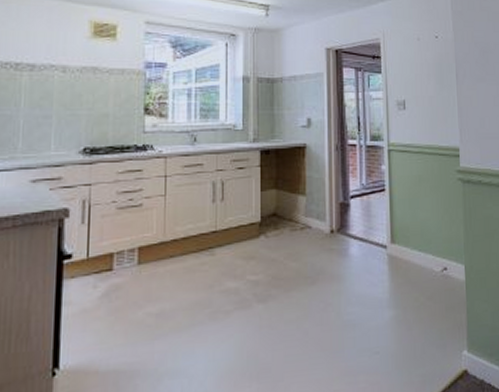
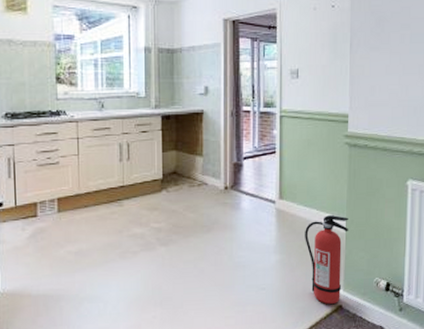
fire extinguisher: none [421,259,469,369] -> present [305,214,349,304]

